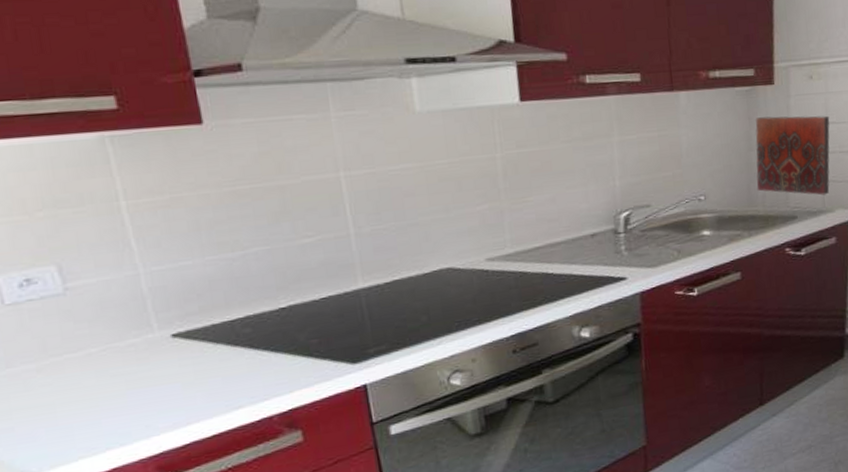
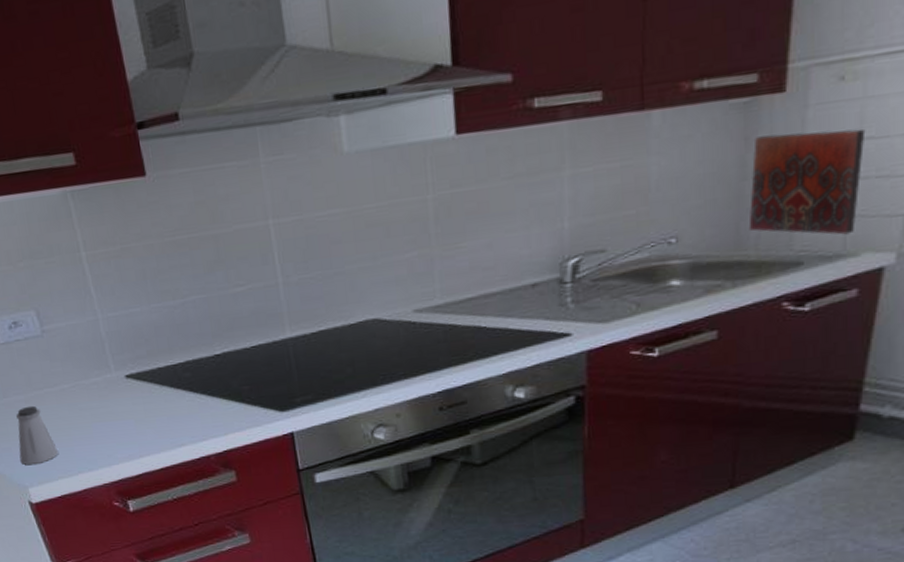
saltshaker: none [22,375,81,447] -> present [15,405,59,466]

